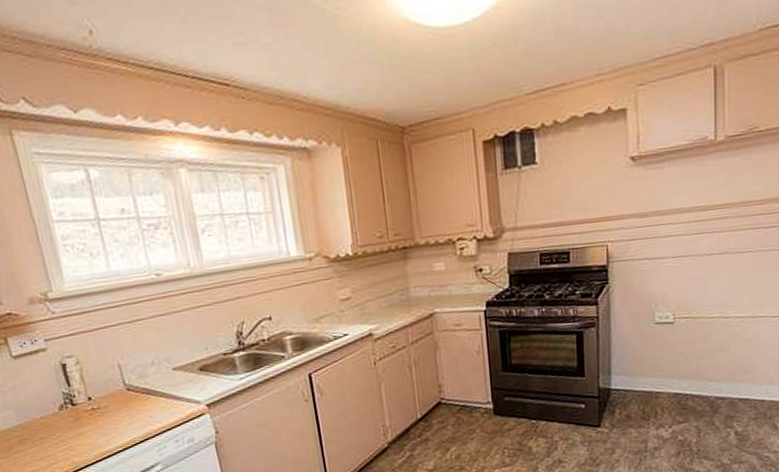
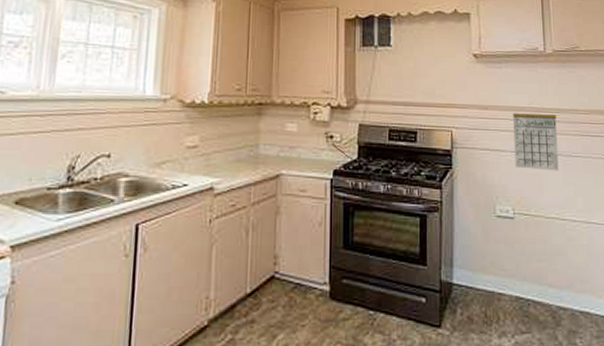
calendar: none [676,210,725,273] -> present [513,113,559,171]

